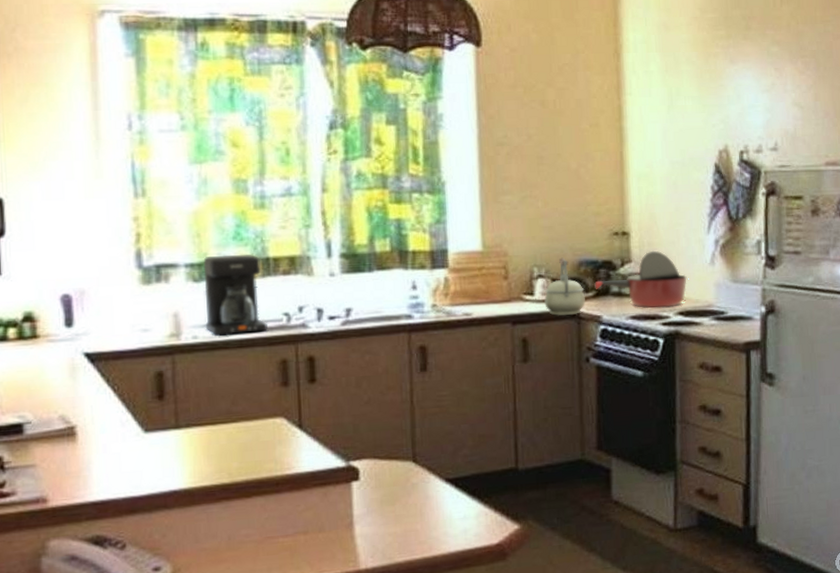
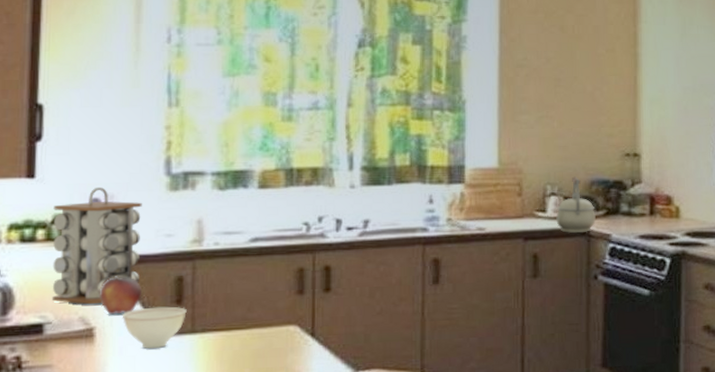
spice rack: none [23,282,118,403] -> present [51,186,142,305]
fruit: none [77,373,121,413] -> present [99,276,142,315]
bowl: none [104,402,169,445] -> present [123,306,187,349]
coffee maker: present [203,254,268,336] -> none [227,164,287,243]
saucepan: present [594,250,687,309] -> none [605,172,695,229]

